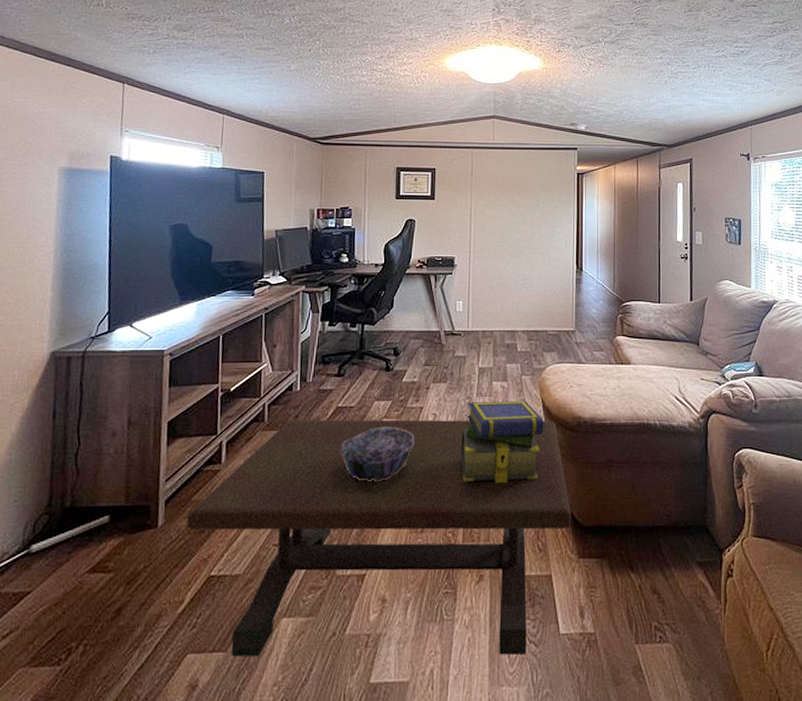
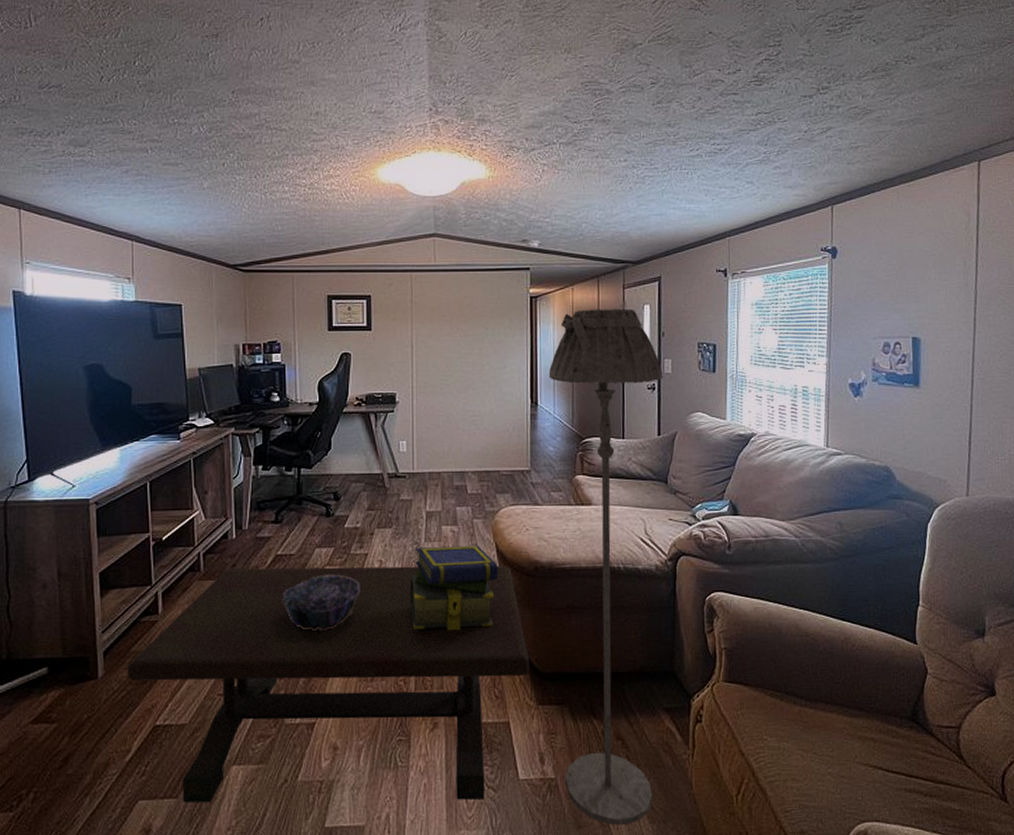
floor lamp: none [592,185,695,682] -> present [548,308,663,825]

